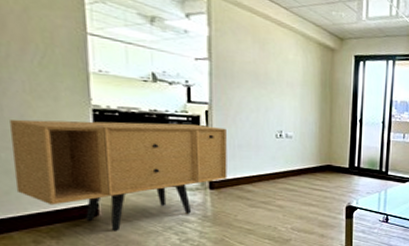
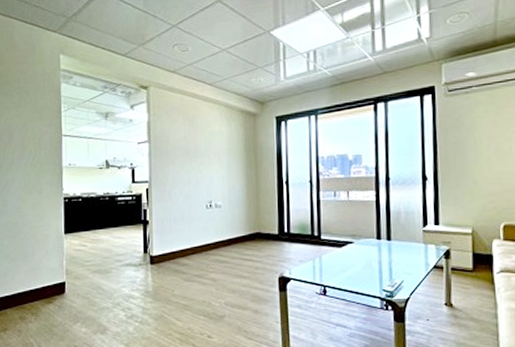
sideboard: present [10,119,227,231] -> none [10,202,165,308]

